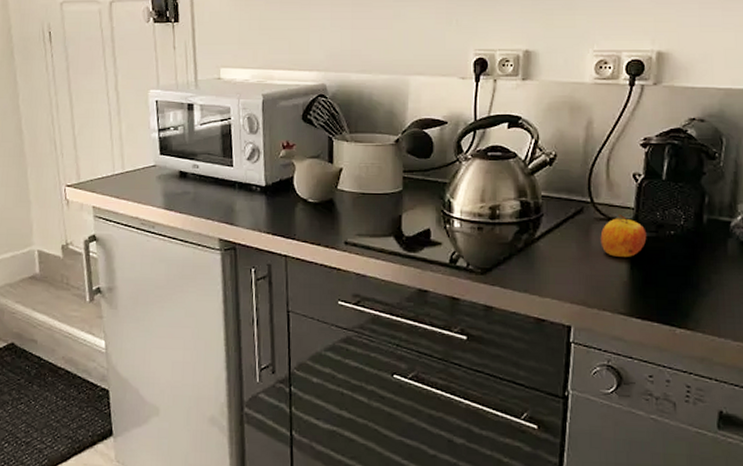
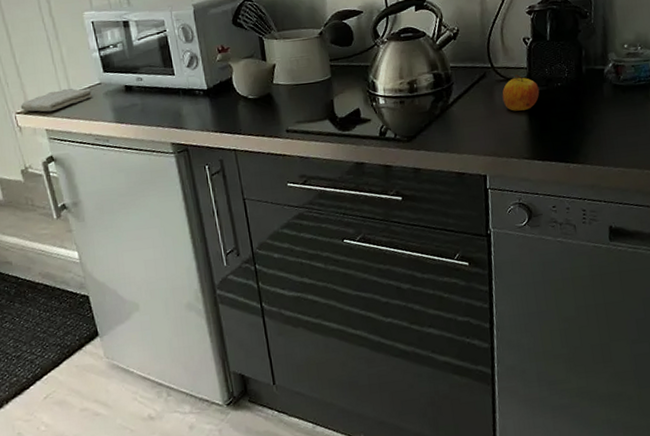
washcloth: none [71,166,146,189] -> present [20,88,93,112]

